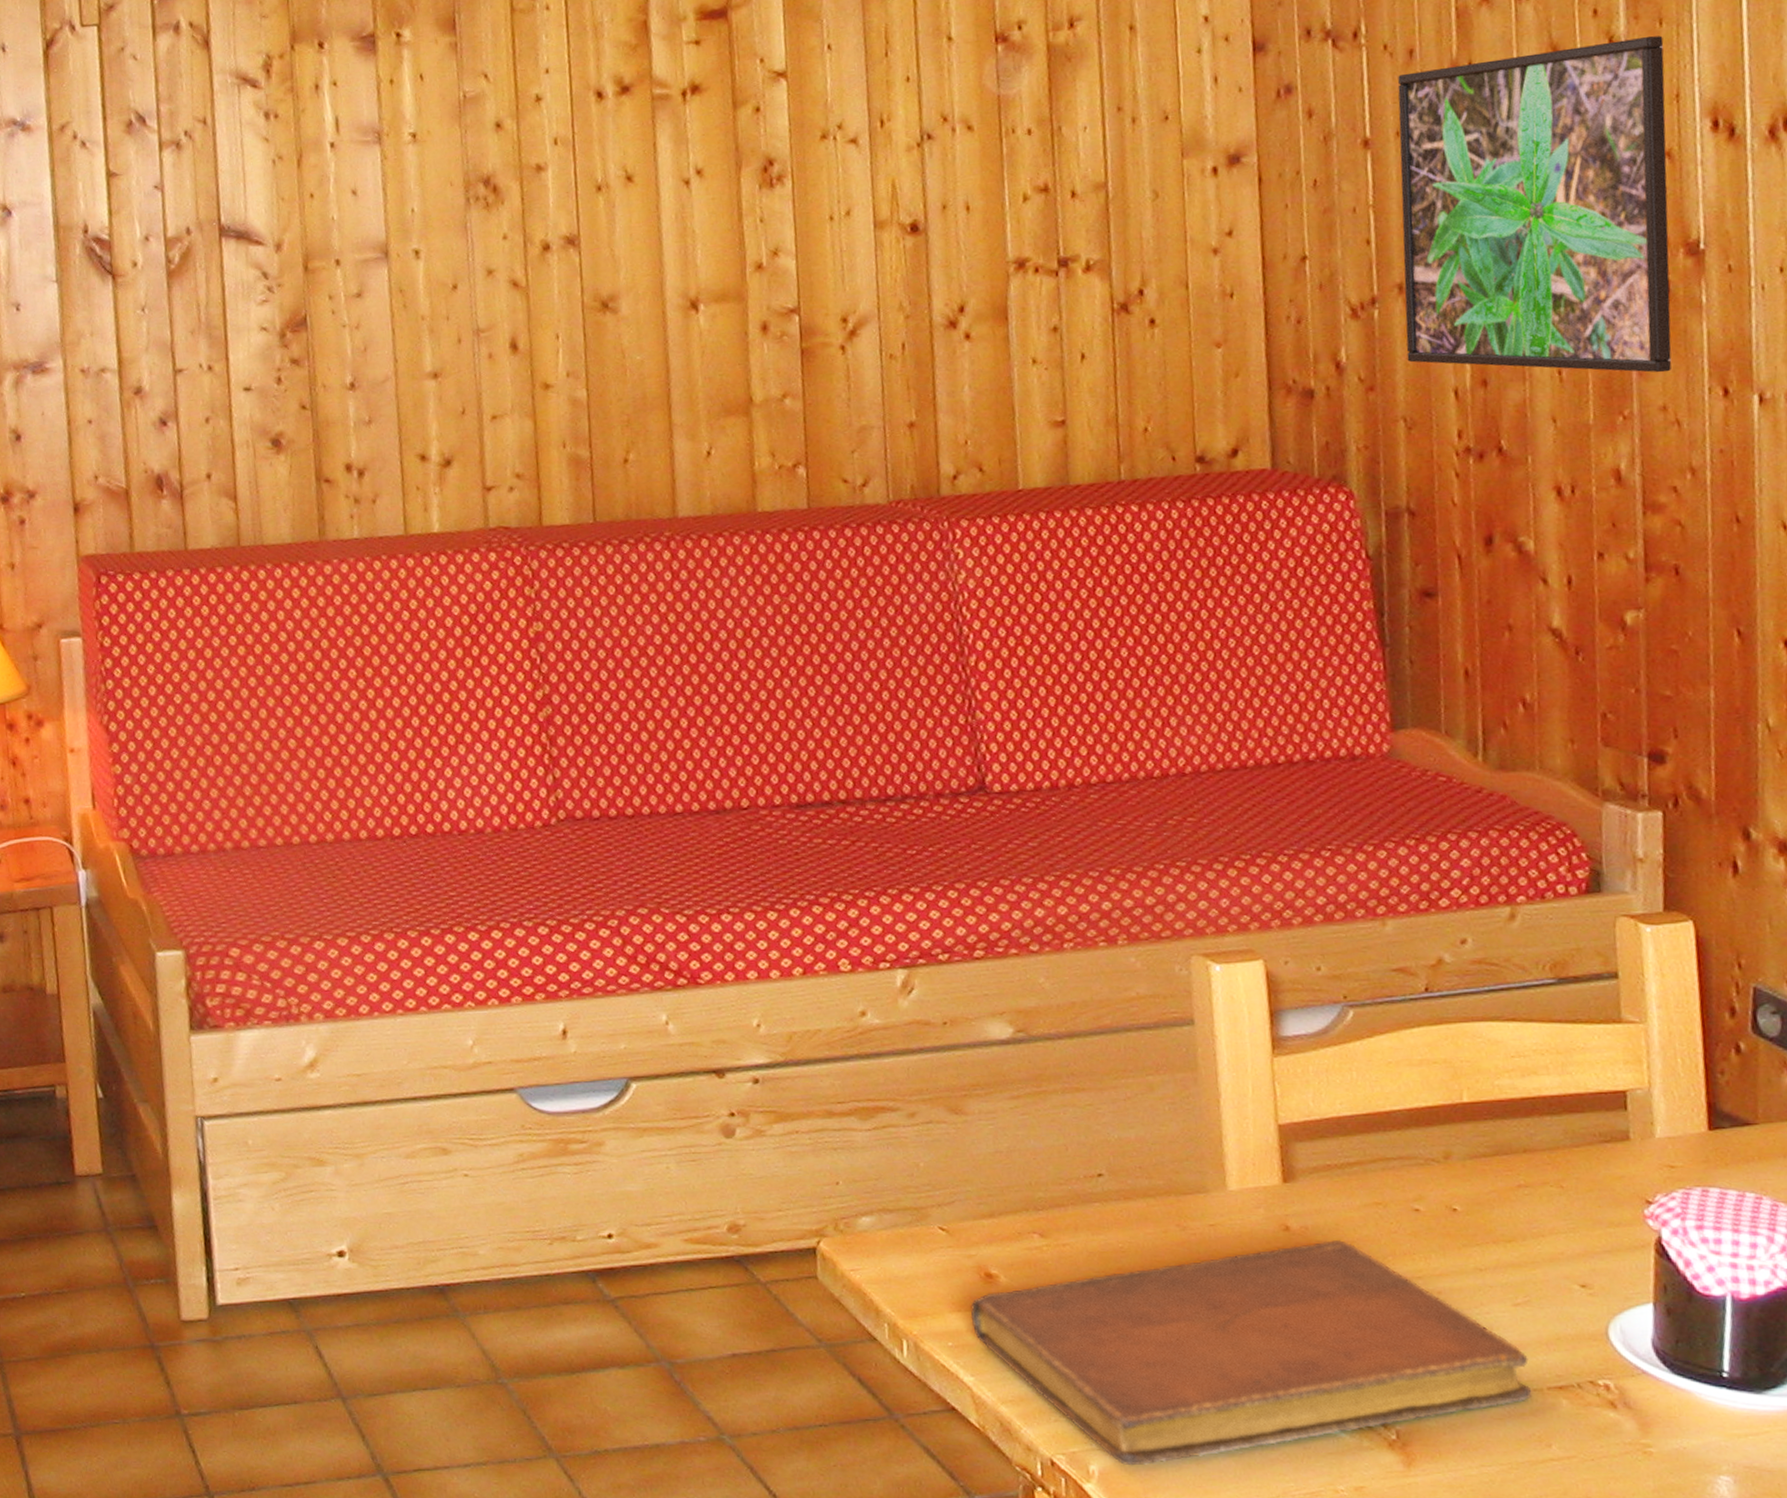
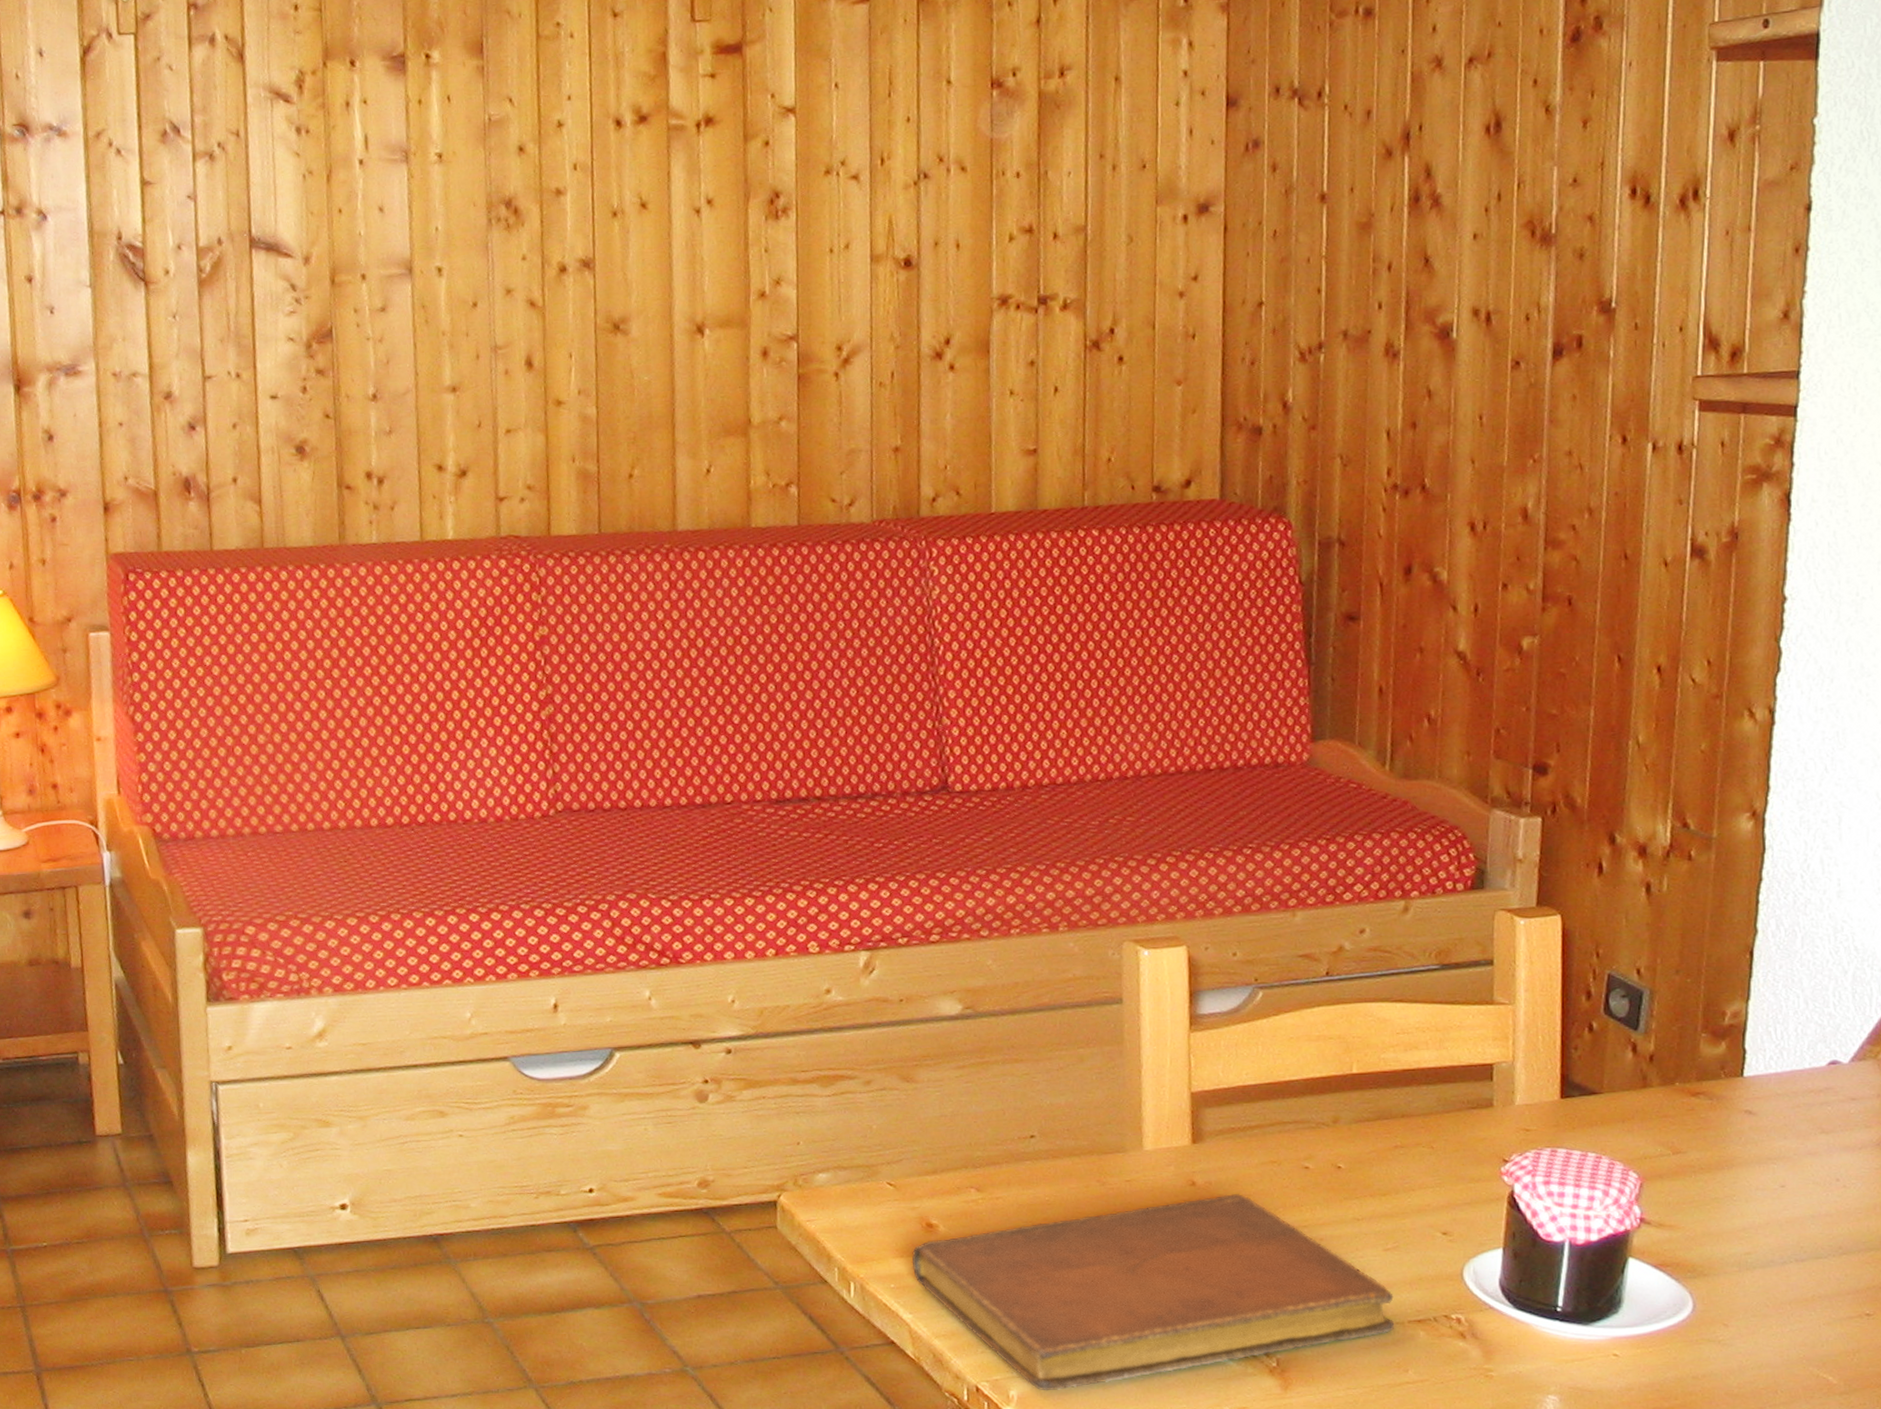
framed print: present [1397,35,1672,373] -> none [1346,106,1594,421]

